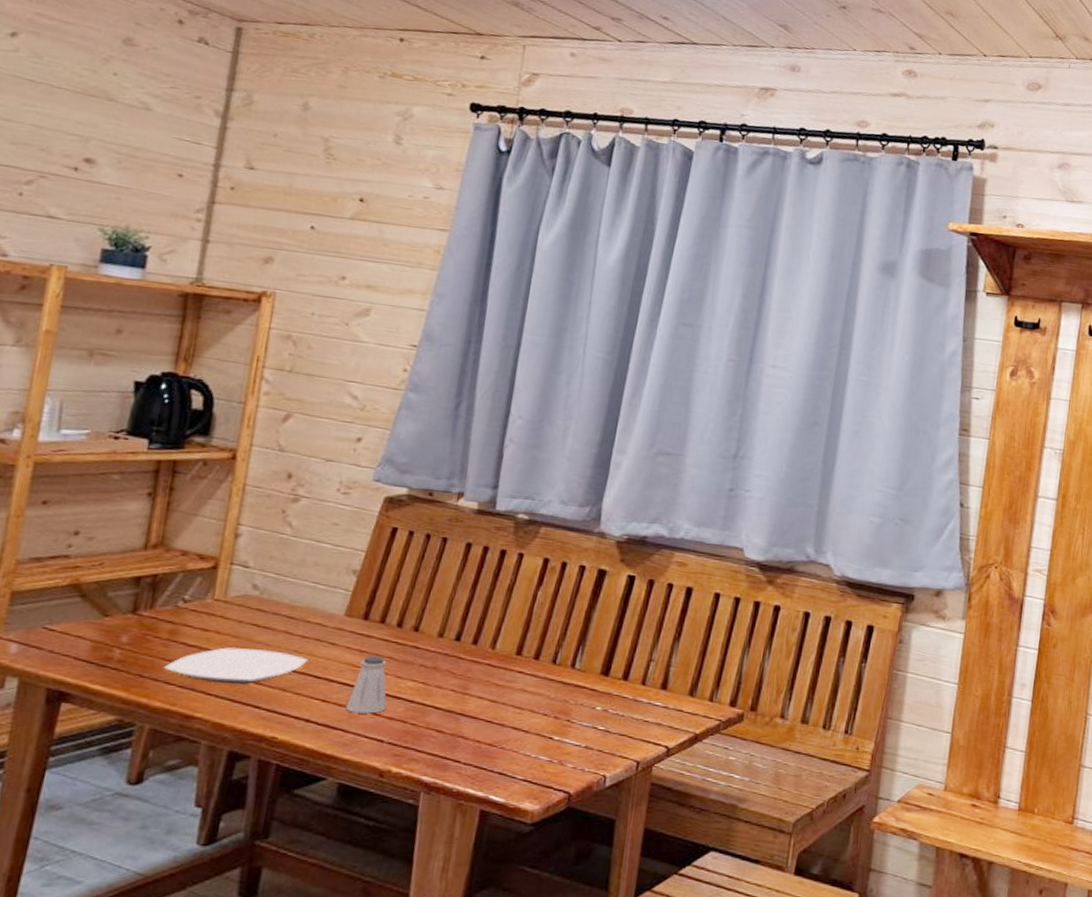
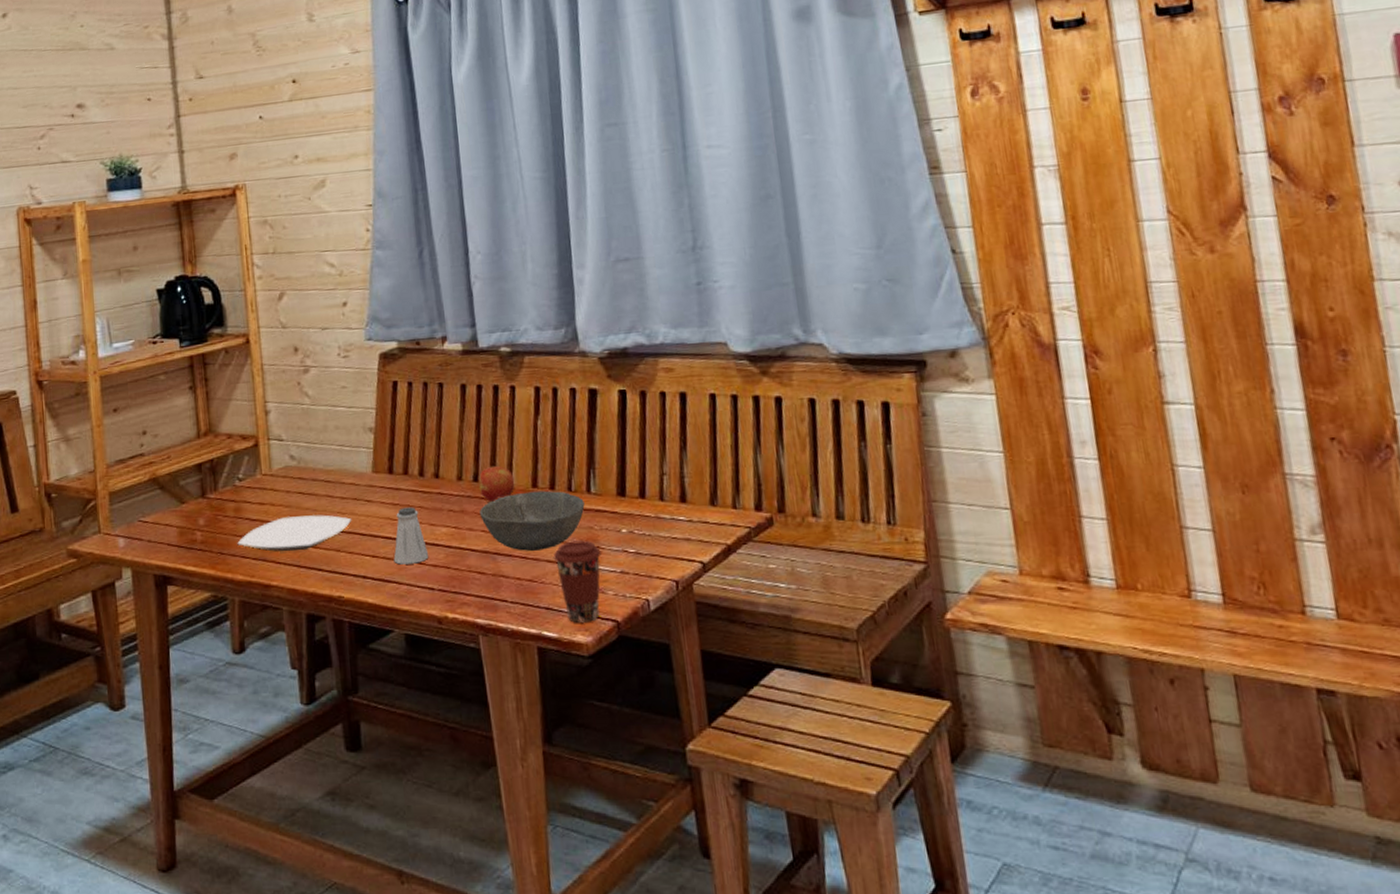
bowl: none [453,658,566,717] -> present [480,490,585,551]
apple: none [458,627,500,663] -> present [478,465,515,502]
coffee cup: none [519,711,571,791] -> present [553,540,601,623]

